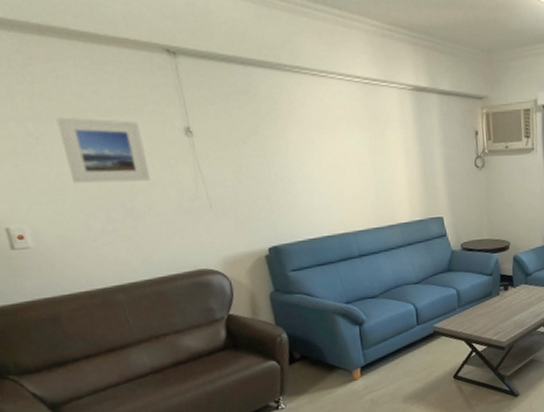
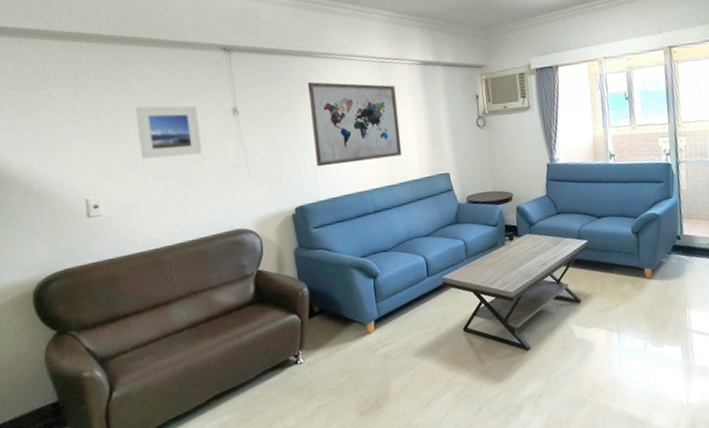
wall art: none [276,101,391,203] -> present [307,81,402,167]

